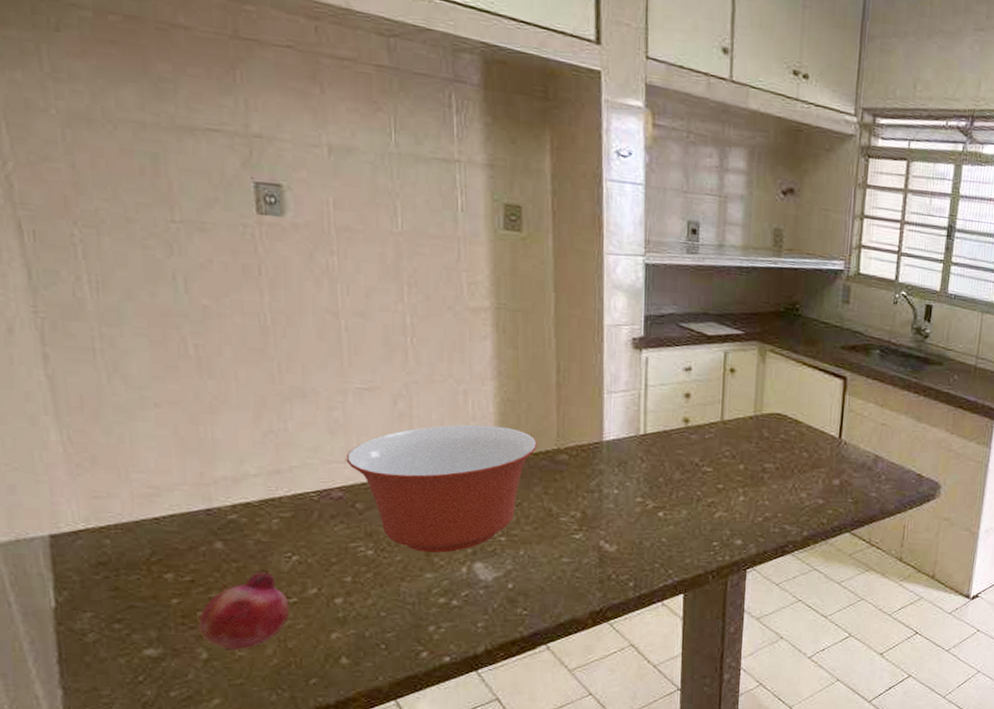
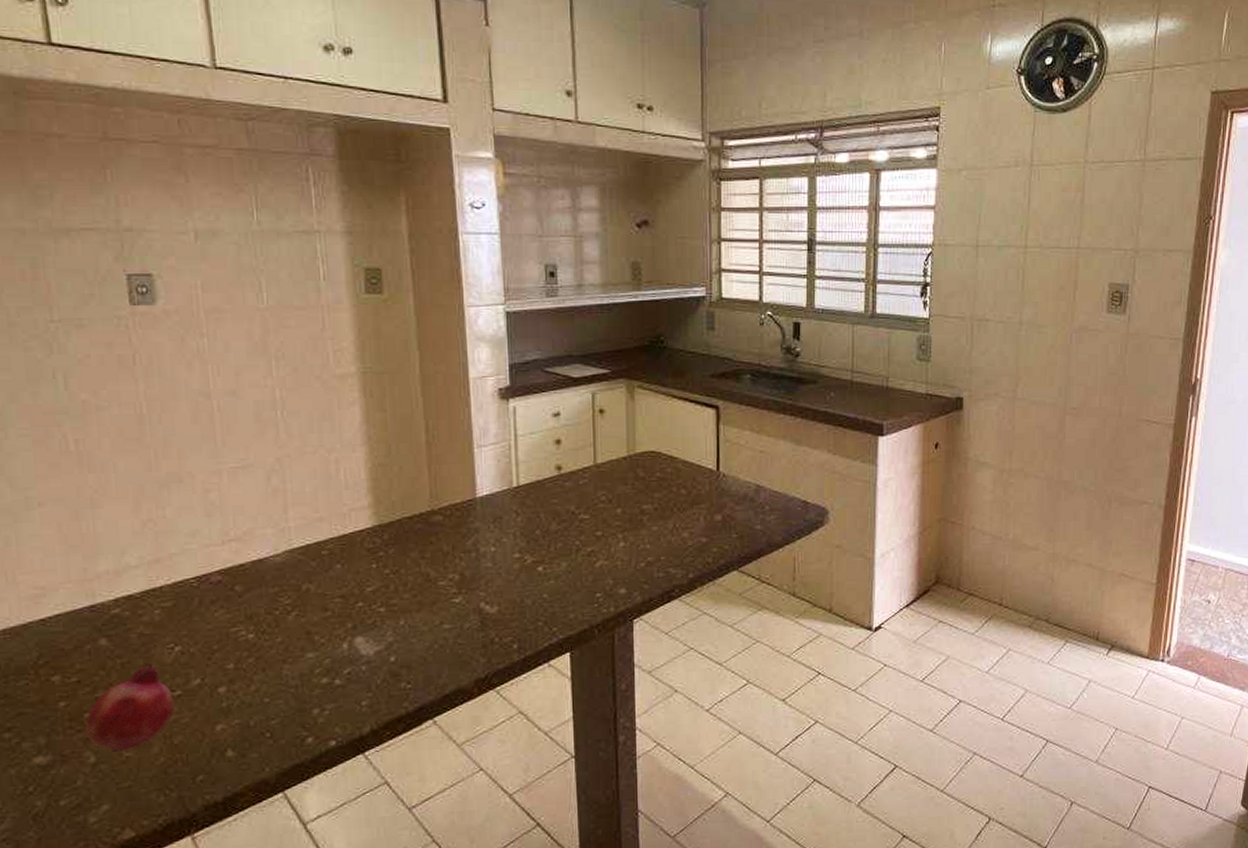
mixing bowl: present [346,424,538,553] -> none [223,492,412,631]

